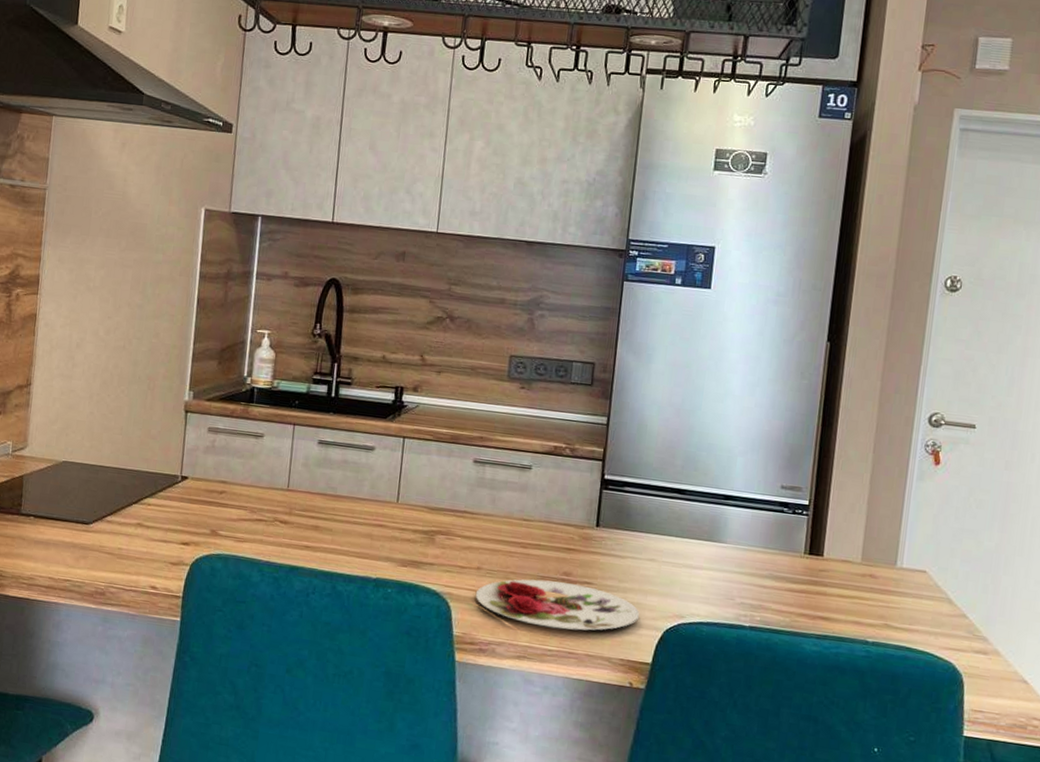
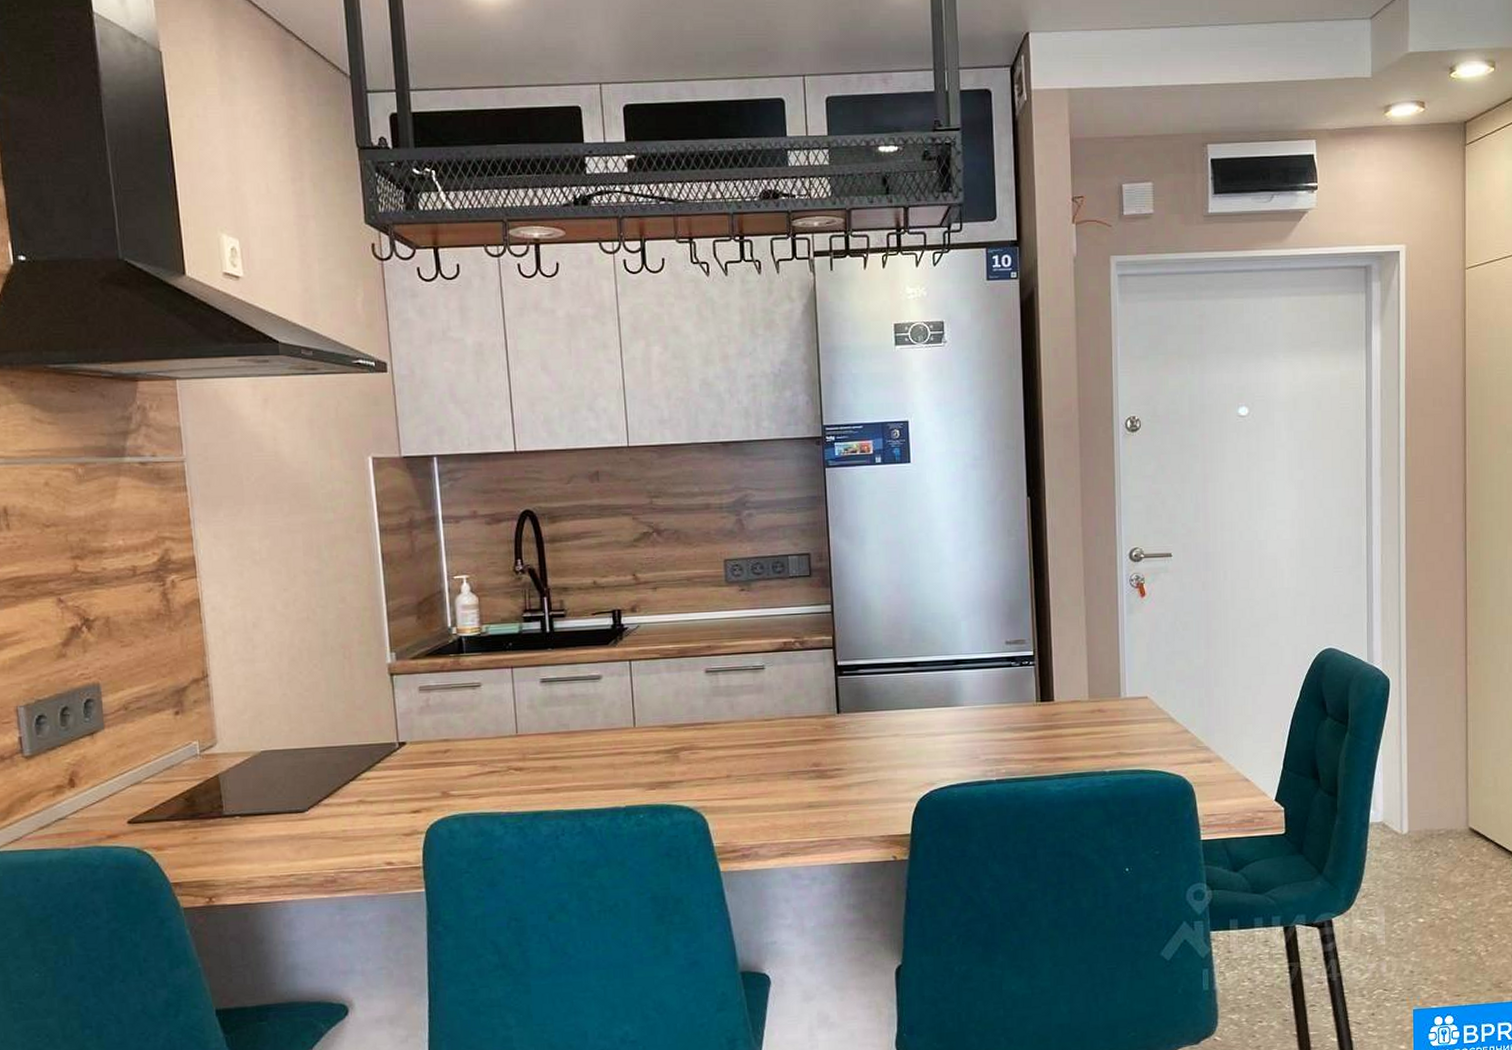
plate: present [475,579,640,631] -> none [729,772,893,821]

